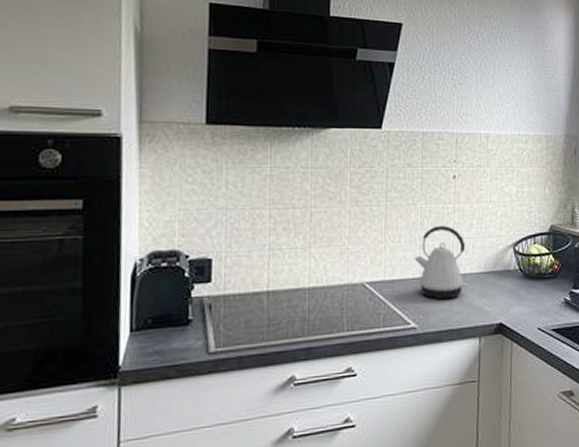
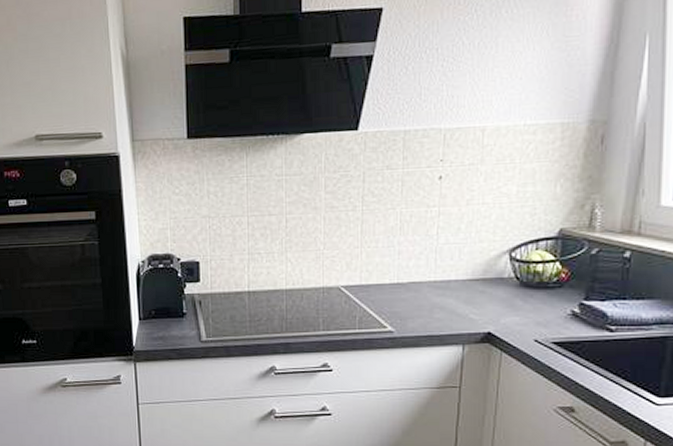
kettle: present [414,225,467,300] -> none [392,230,451,306]

